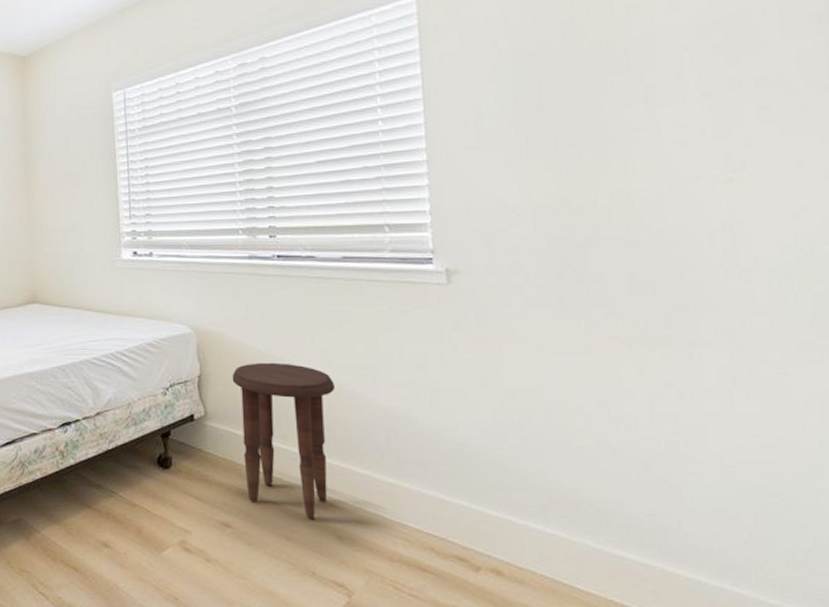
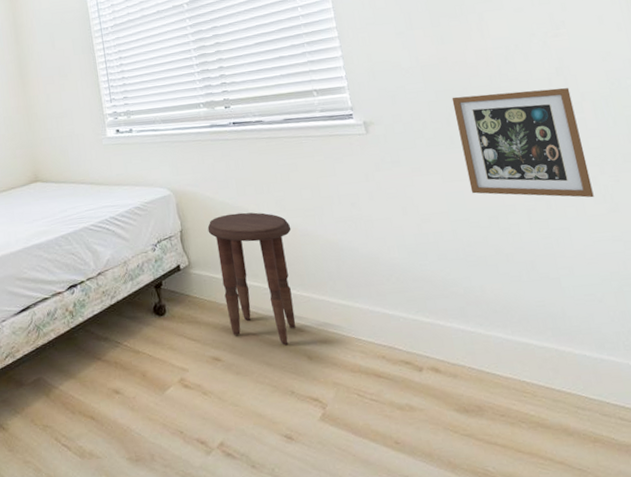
picture frame: none [569,248,748,392] -> present [451,87,594,198]

